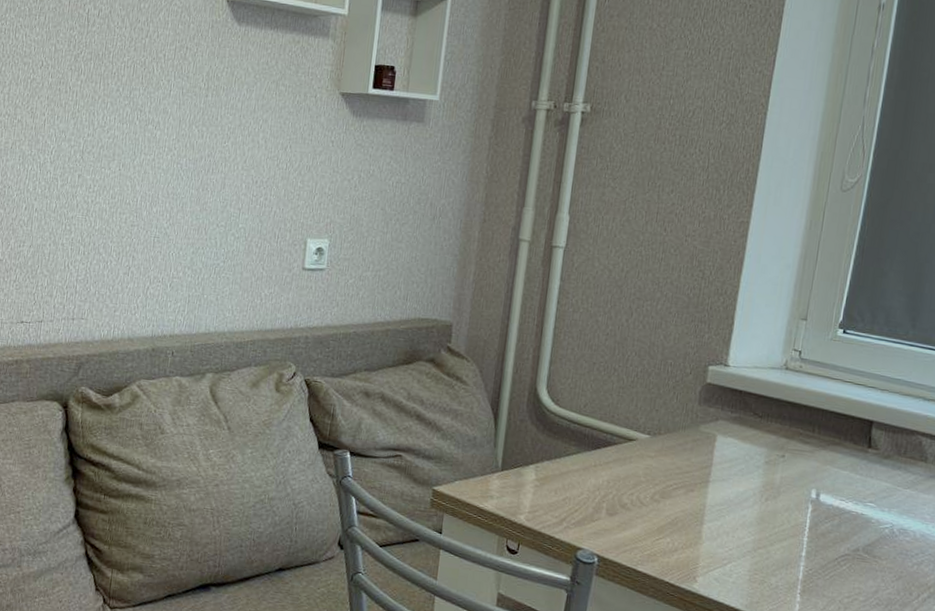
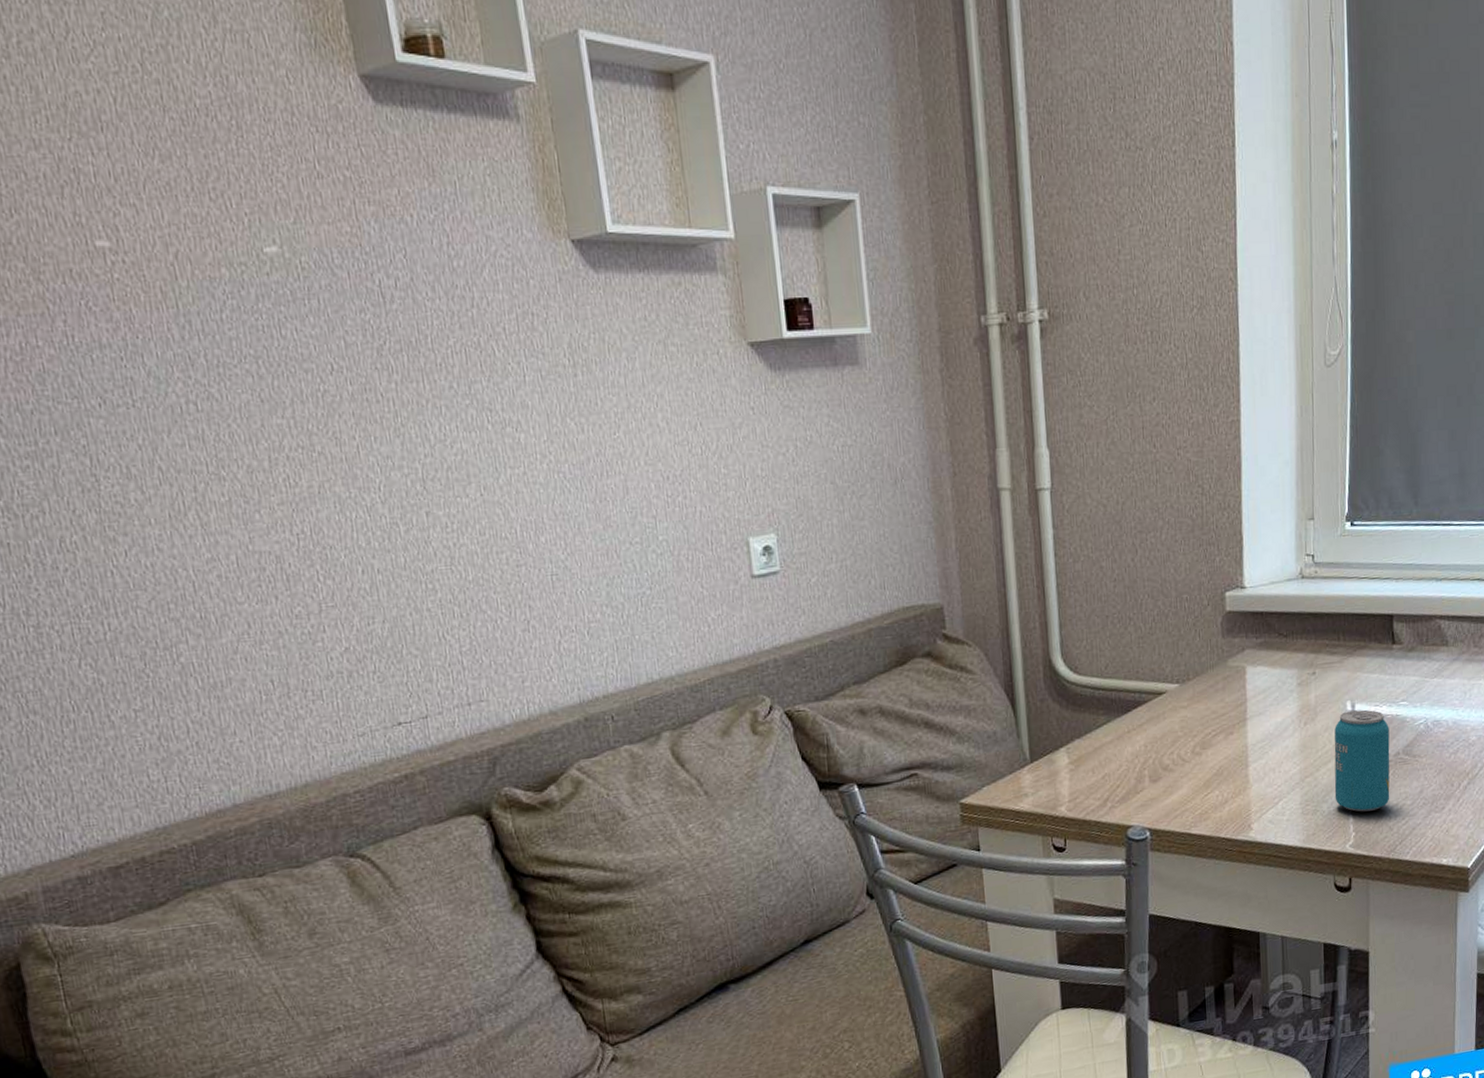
beverage can: none [785,498,852,597] -> present [1334,709,1390,812]

